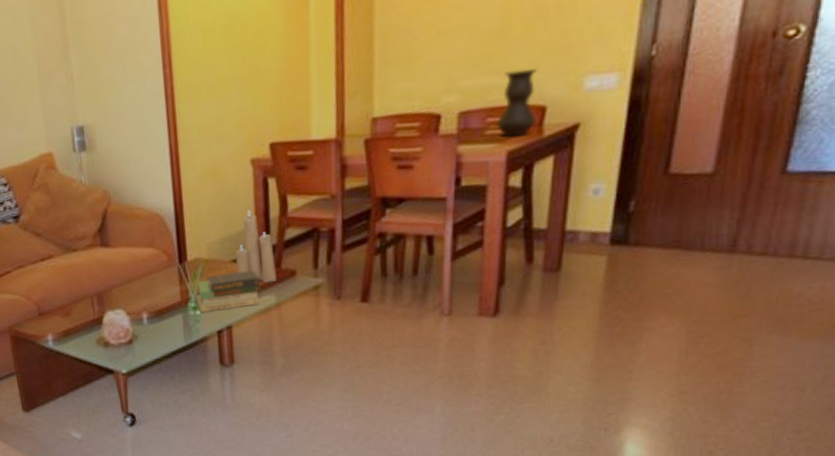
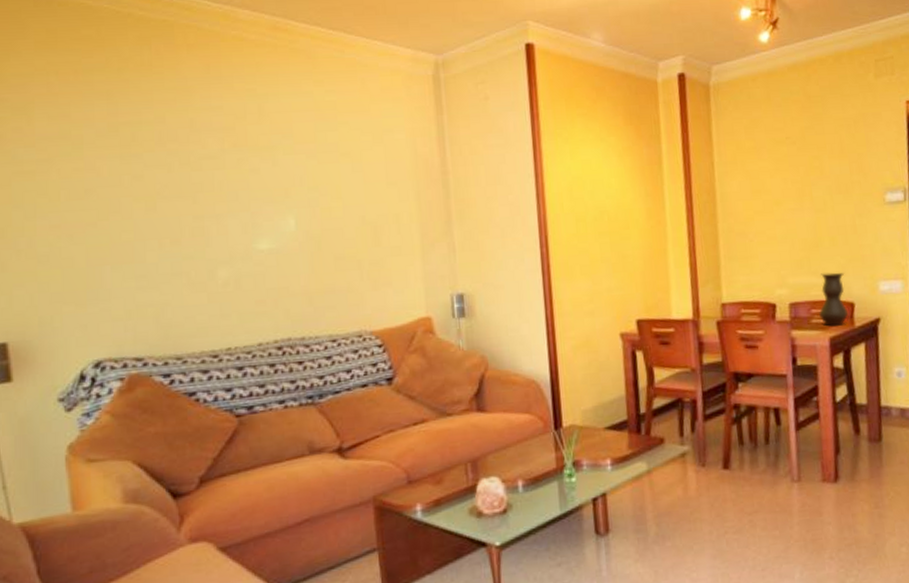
books: present [195,270,261,312] -> none [570,438,633,480]
candle: present [235,210,276,284] -> none [608,380,647,451]

